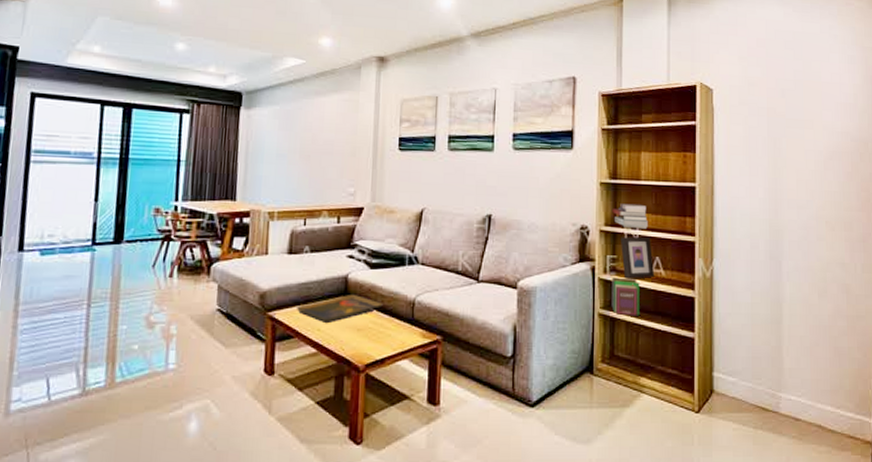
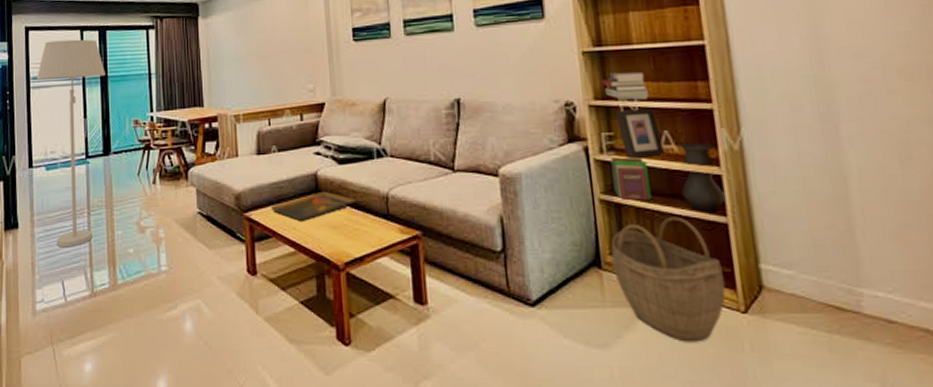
floor lamp: none [40,112,126,342] -> present [37,39,105,248]
woven basket: none [601,330,687,438] -> present [610,216,726,343]
vase: none [663,268,694,328] -> present [678,142,725,212]

